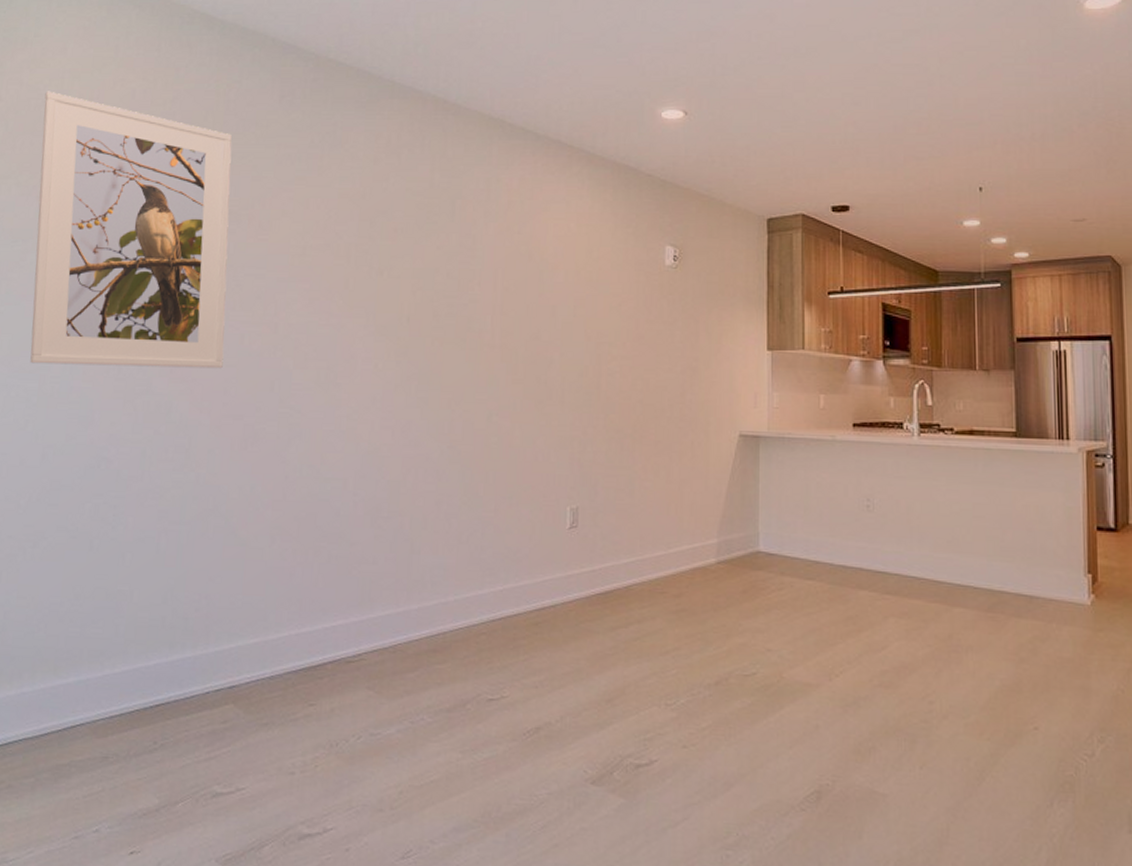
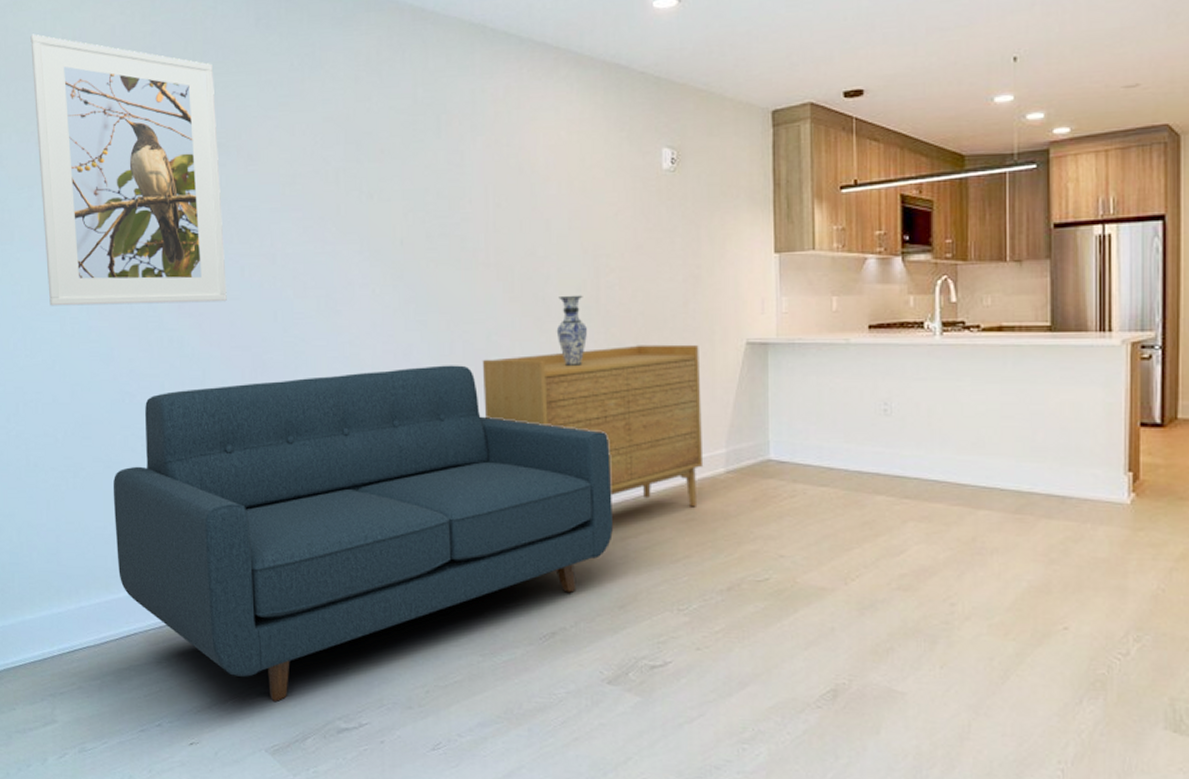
sofa: none [70,444,605,803] -> present [113,365,613,702]
sideboard: none [480,432,696,598] -> present [482,344,704,507]
vase: none [556,380,587,452] -> present [556,295,587,367]

